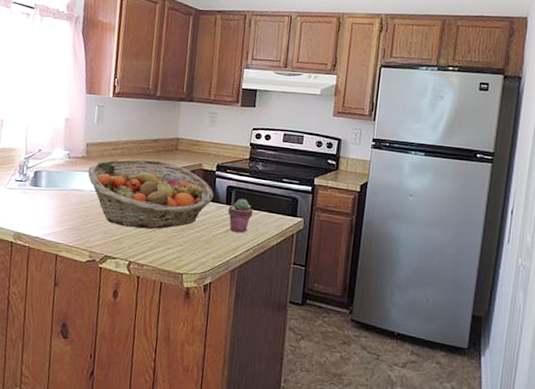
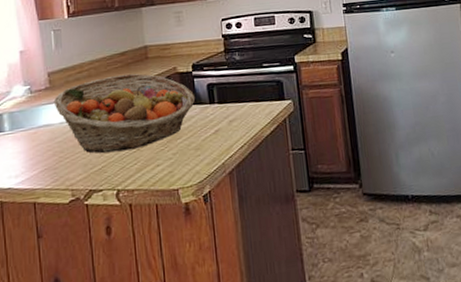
potted succulent: present [227,199,253,233] -> none [212,94,239,131]

